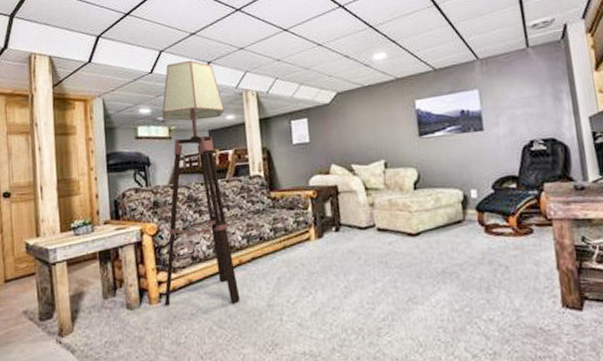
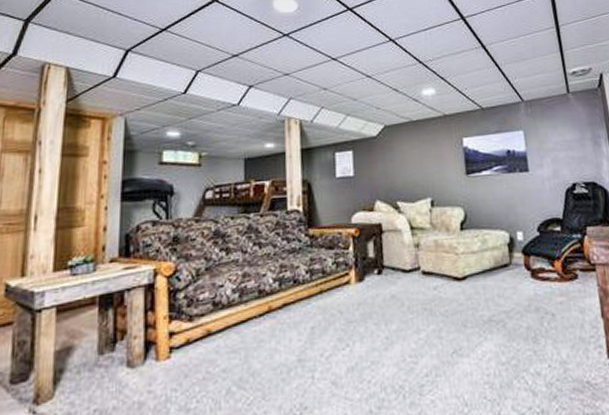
floor lamp: present [161,60,241,306] -> none [174,82,267,363]

